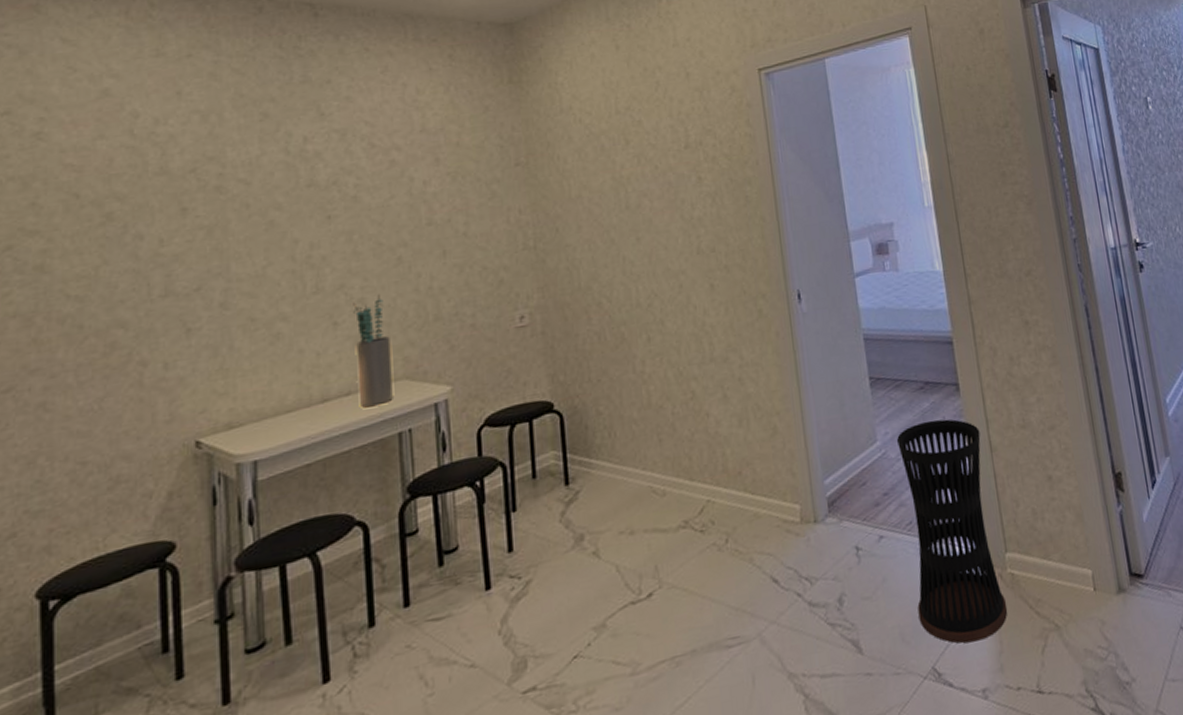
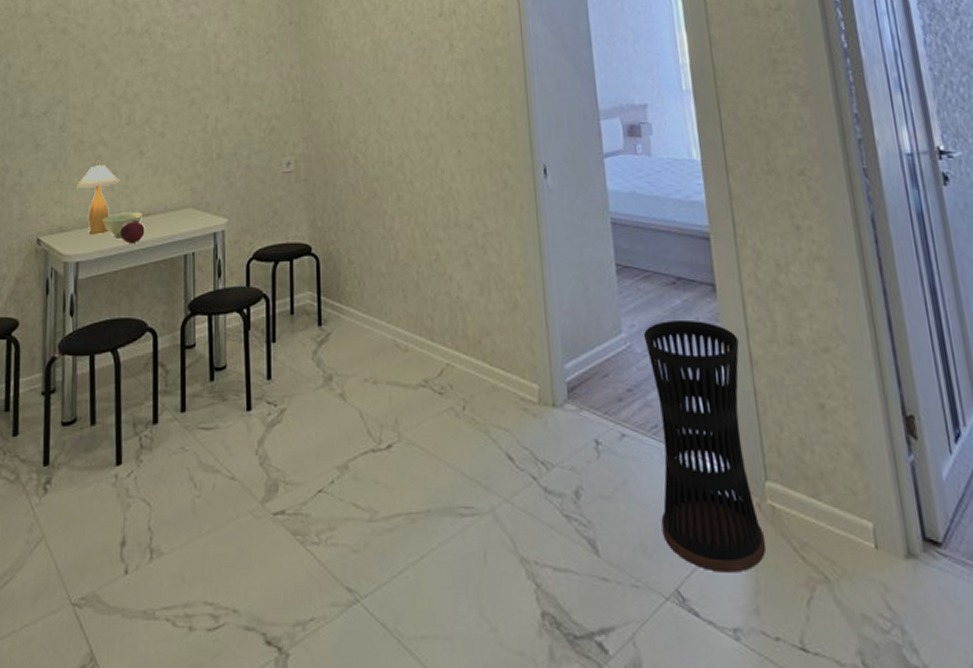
table lamp: none [249,340,307,427] -> present [77,161,119,235]
bowl: none [287,393,341,427] -> present [102,212,143,238]
fruit: none [312,401,345,430] -> present [120,219,145,243]
vase: present [353,294,393,408] -> none [155,130,182,229]

